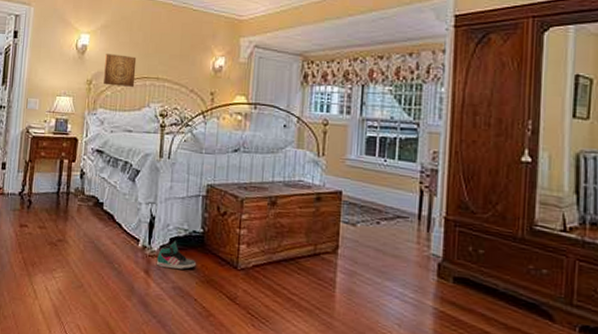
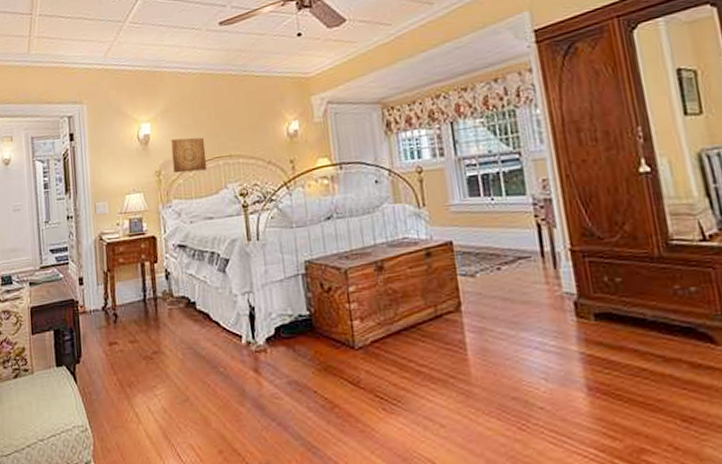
sneaker: present [156,240,196,270] -> none [264,329,309,363]

